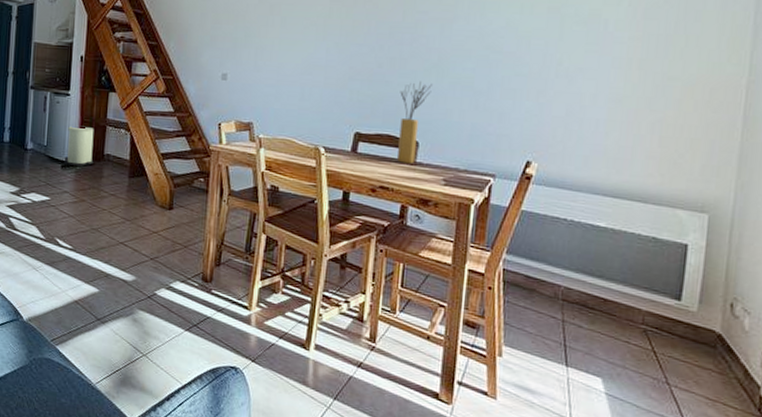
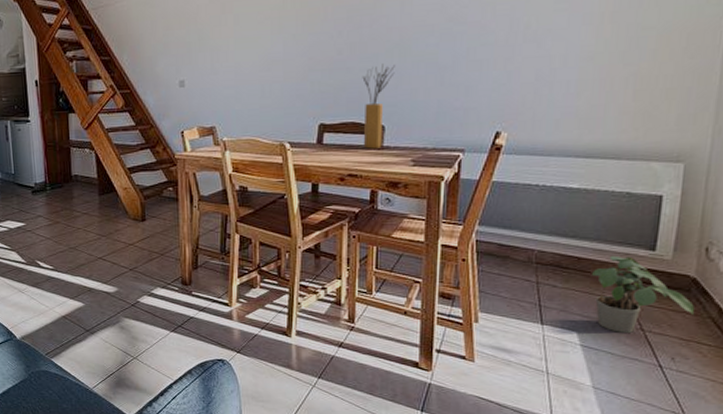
pedal bin: present [67,125,94,167] -> none [33,150,63,190]
potted plant: none [618,300,721,387] -> present [592,255,695,334]

